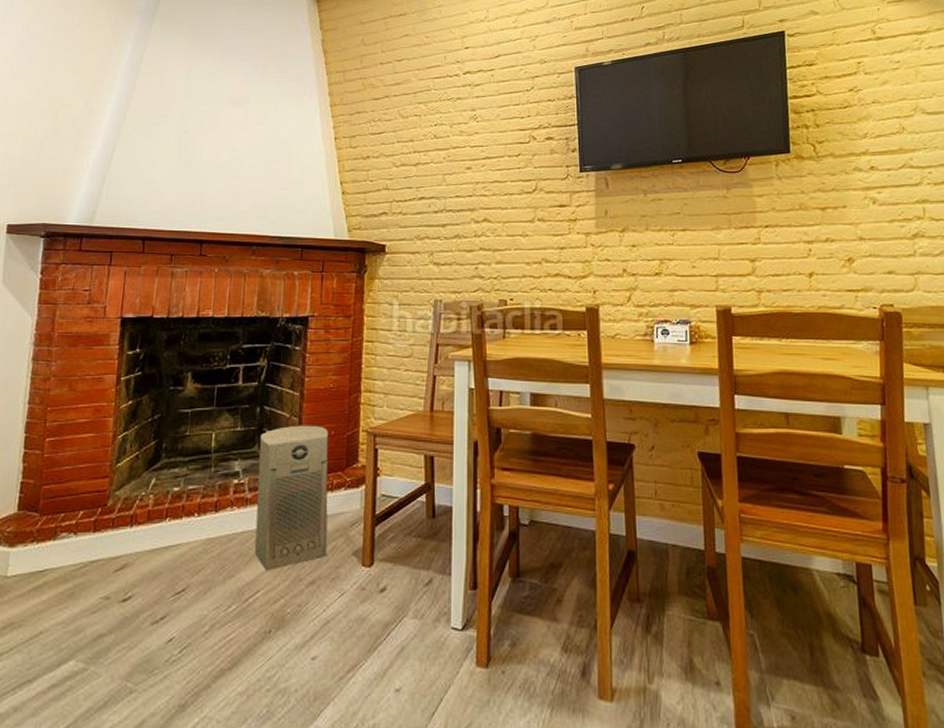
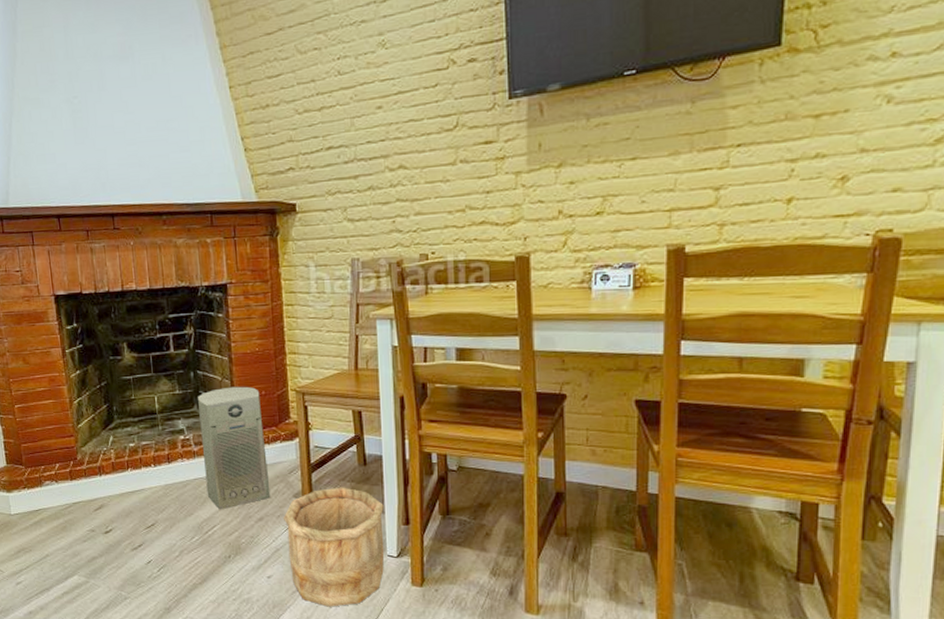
wooden bucket: none [339,543,451,698] -> present [284,487,384,607]

